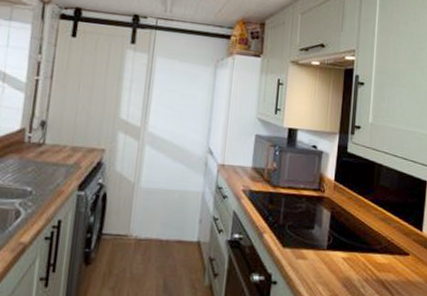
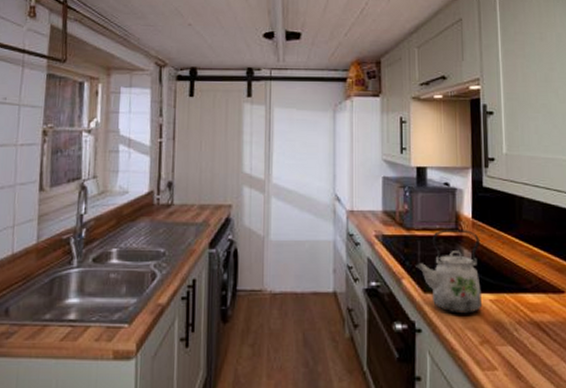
kettle: none [277,188,339,270] -> present [414,228,483,314]

